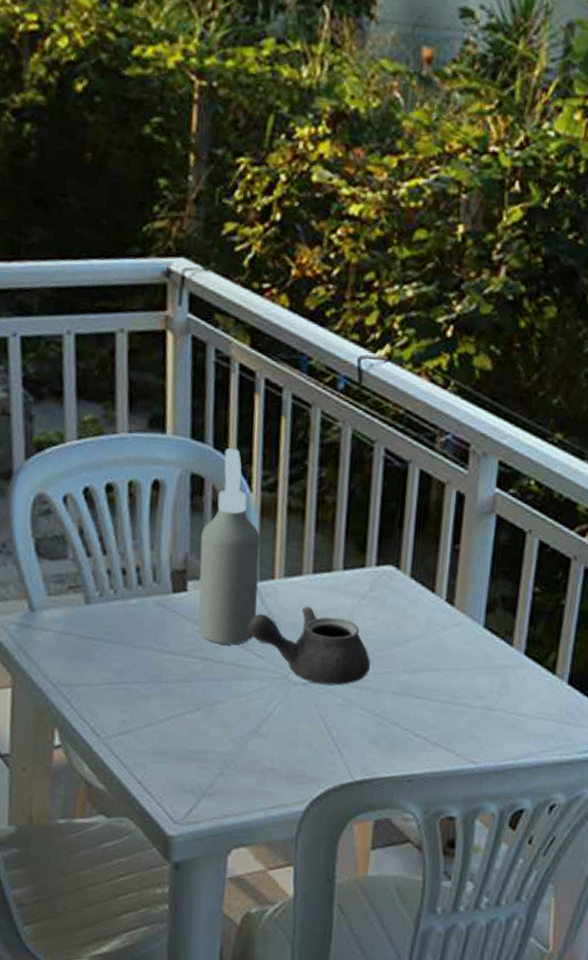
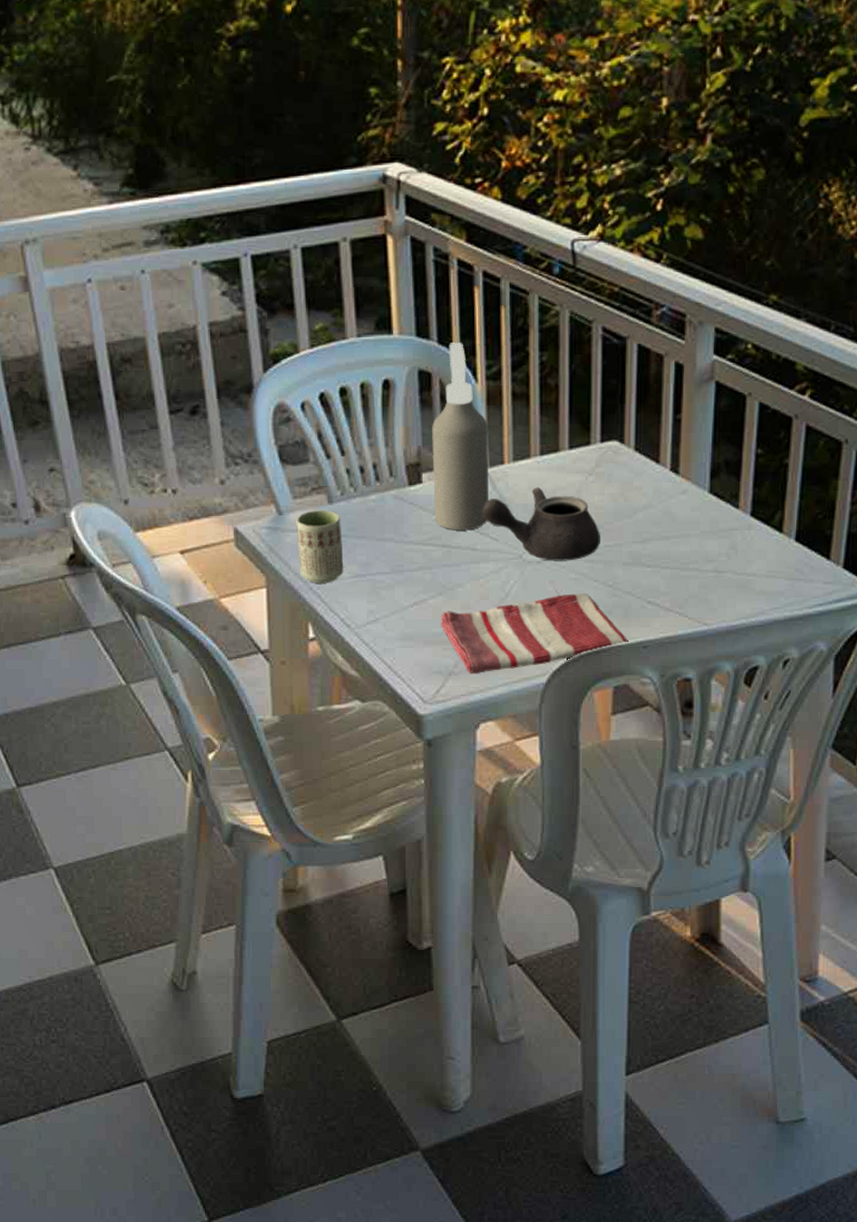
cup: none [48,609,98,688] -> present [296,510,344,583]
dish towel: none [197,719,393,797] -> present [441,593,628,675]

